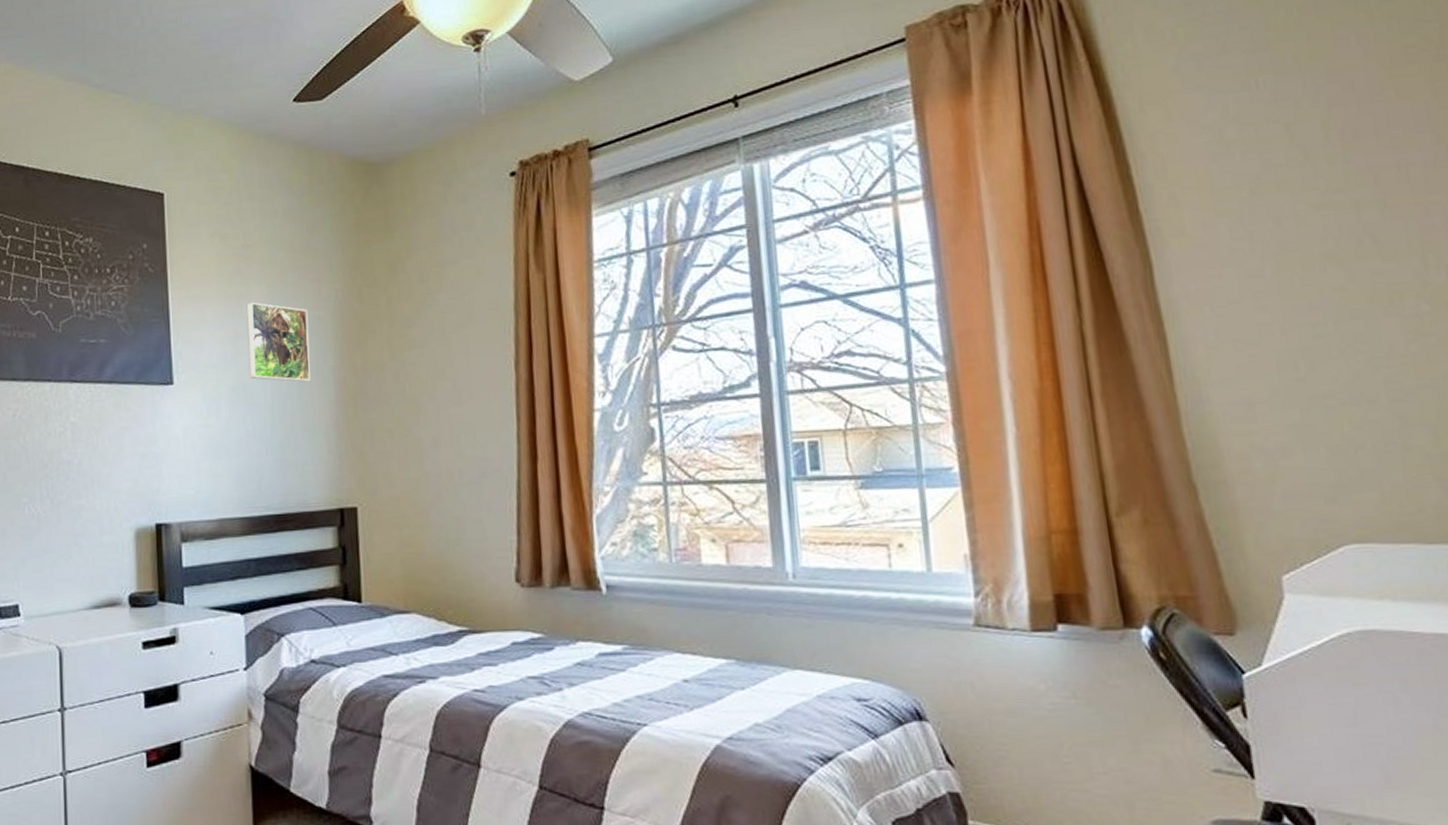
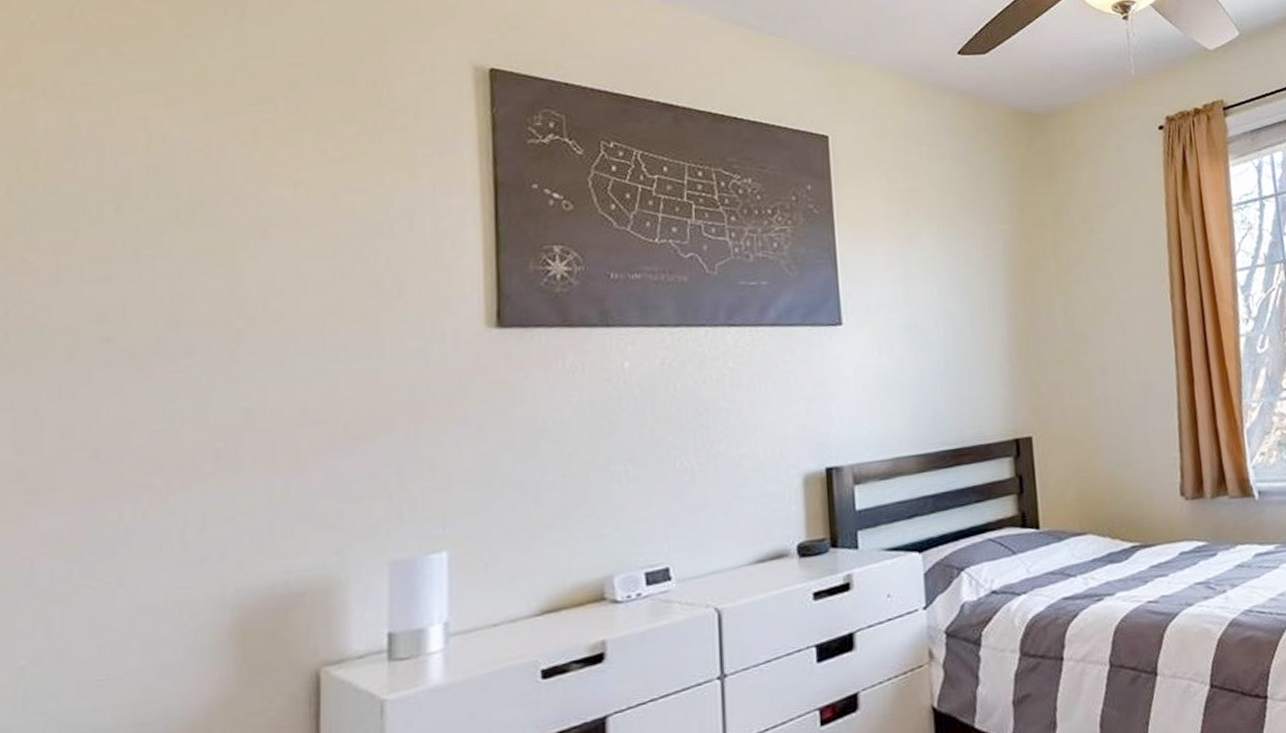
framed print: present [246,302,310,382] -> none [916,242,983,319]

